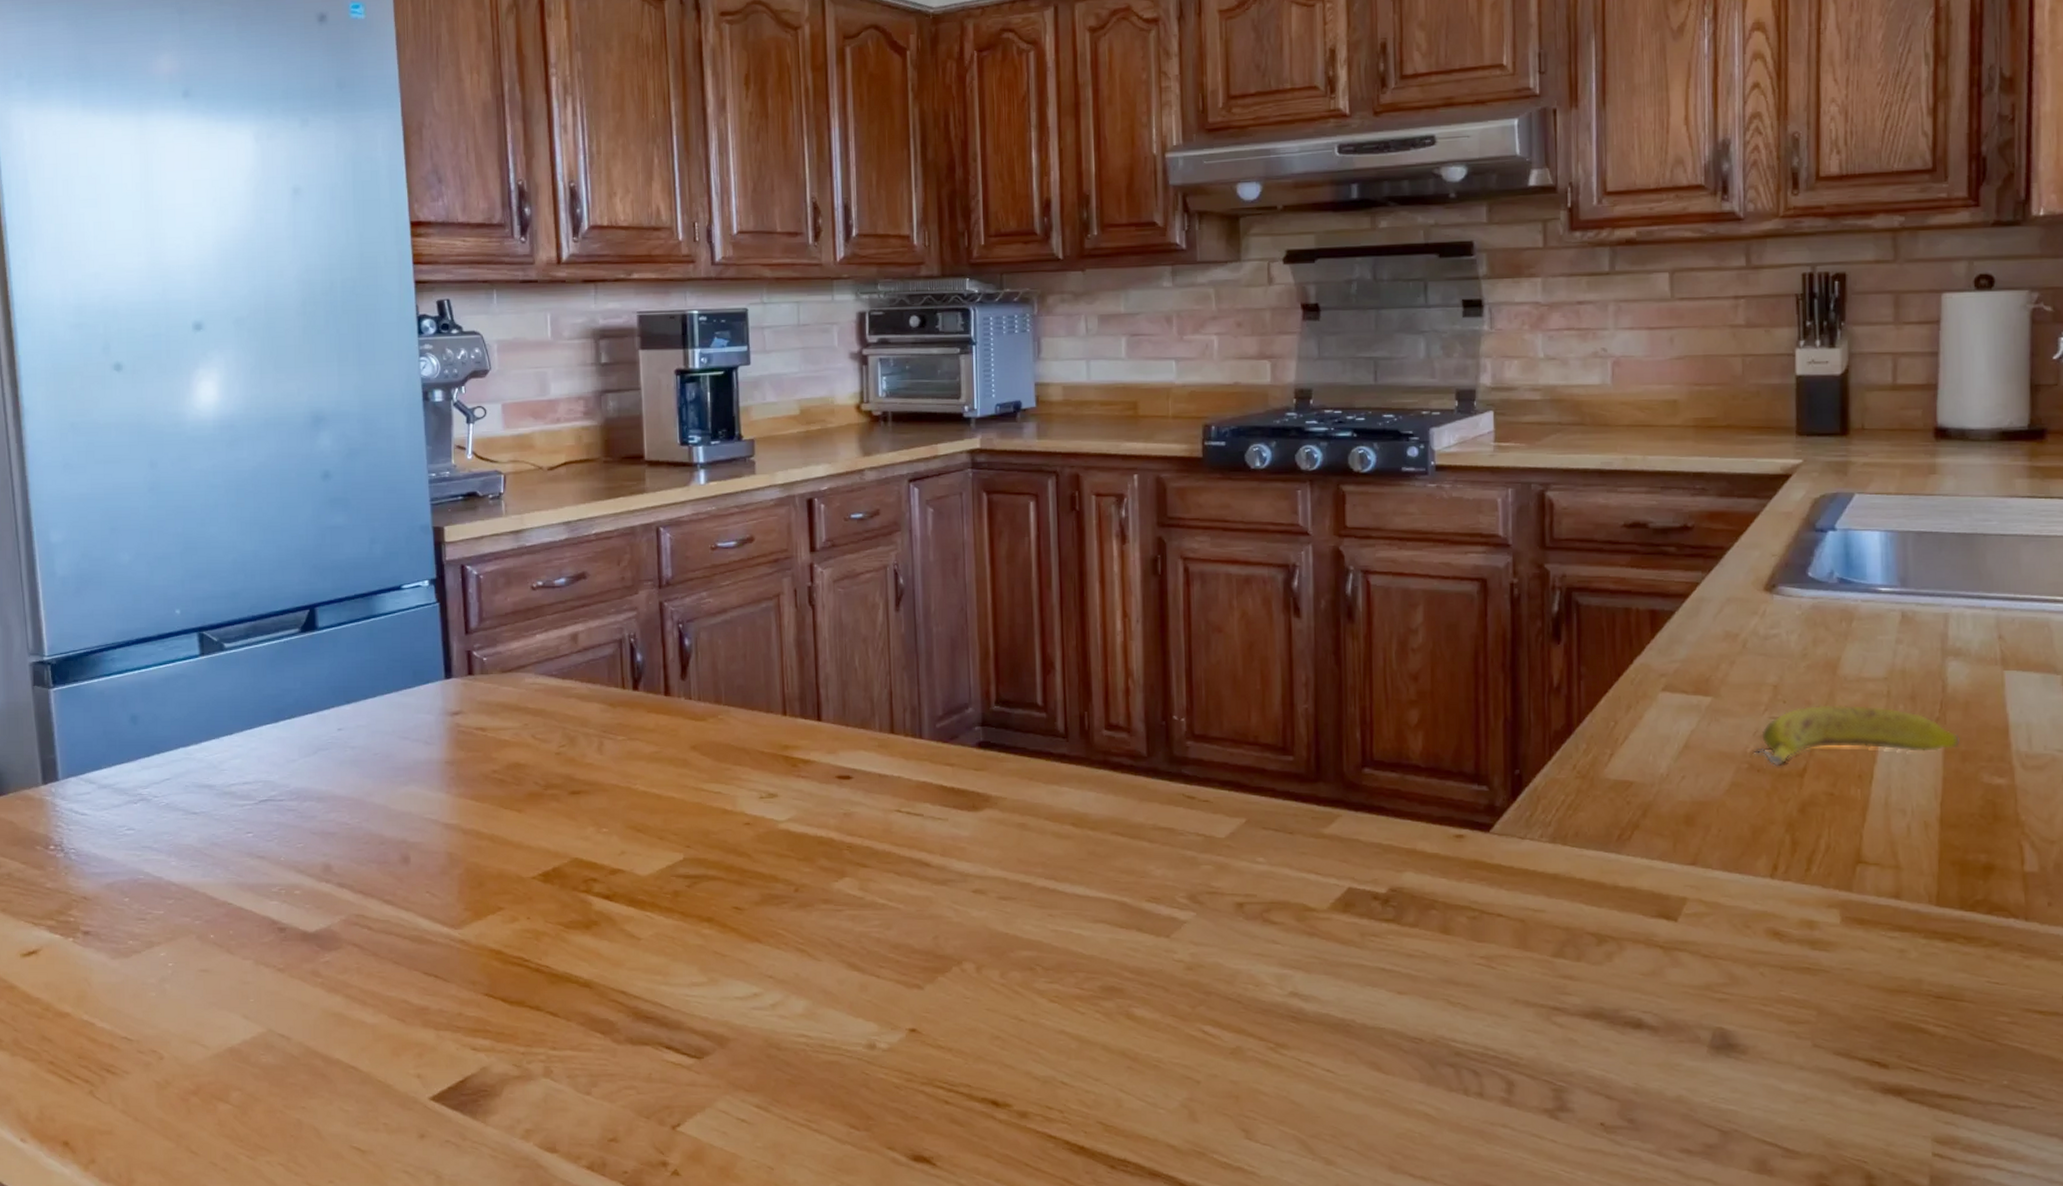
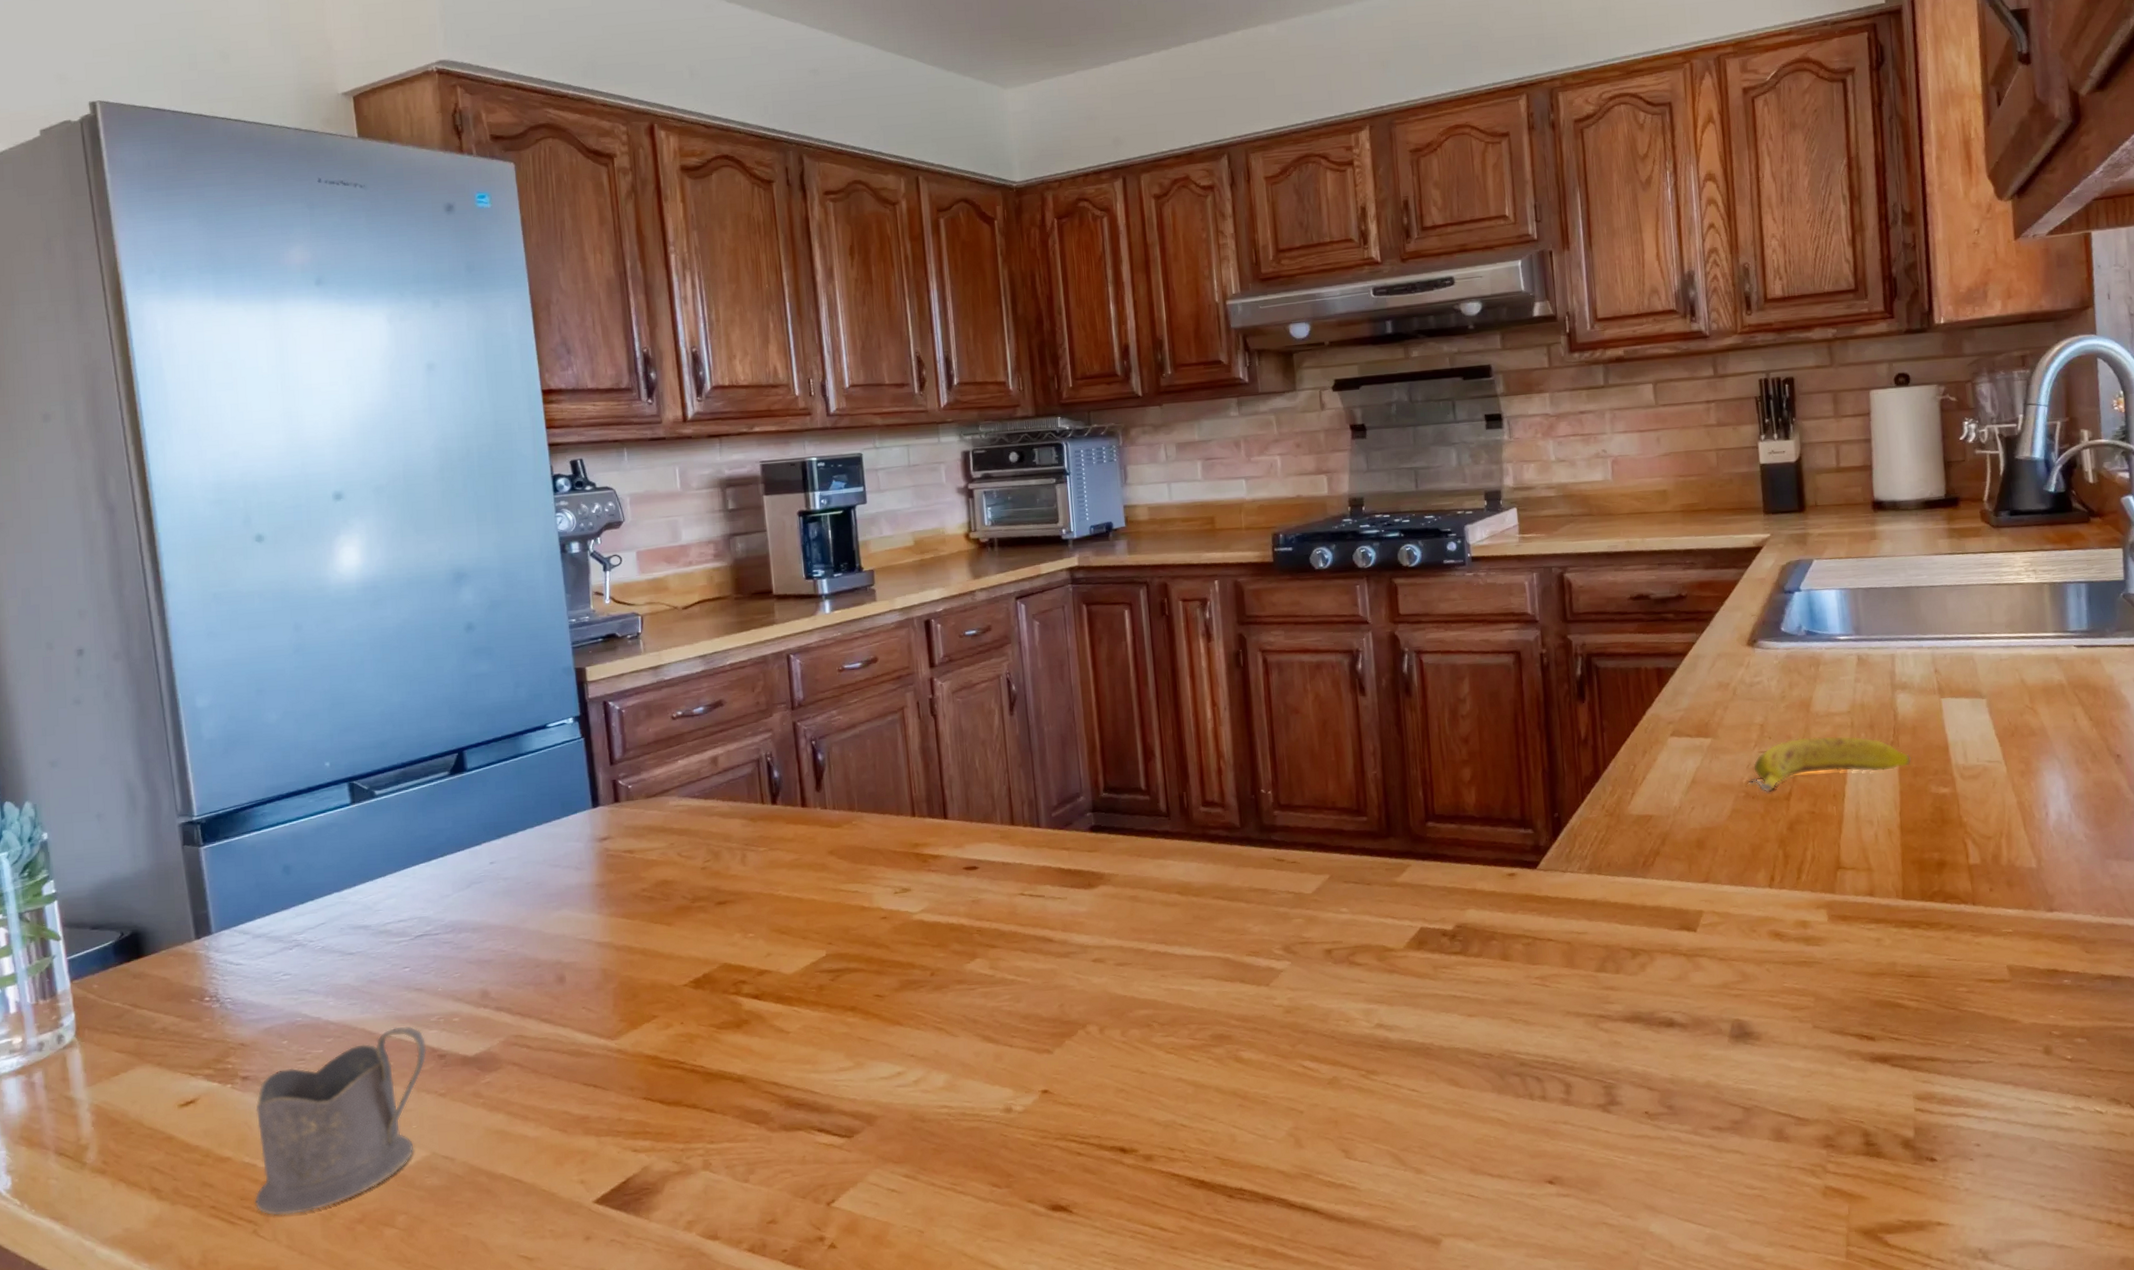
tea glass holder: none [92,894,267,1079] -> present [255,1026,427,1216]

